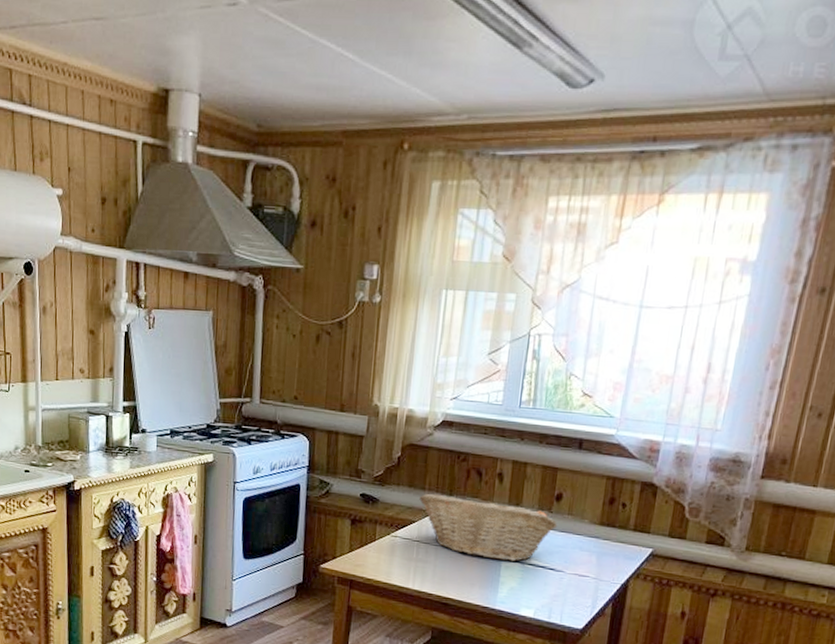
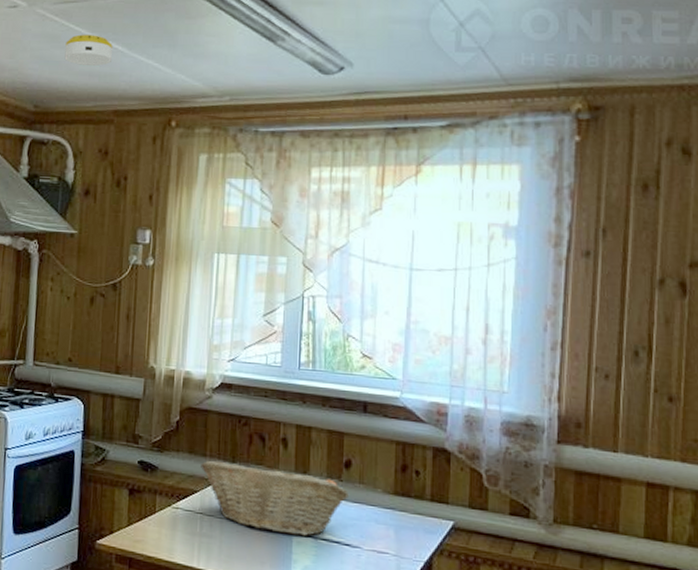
smoke detector: none [290,39,342,77] -> present [64,34,113,66]

